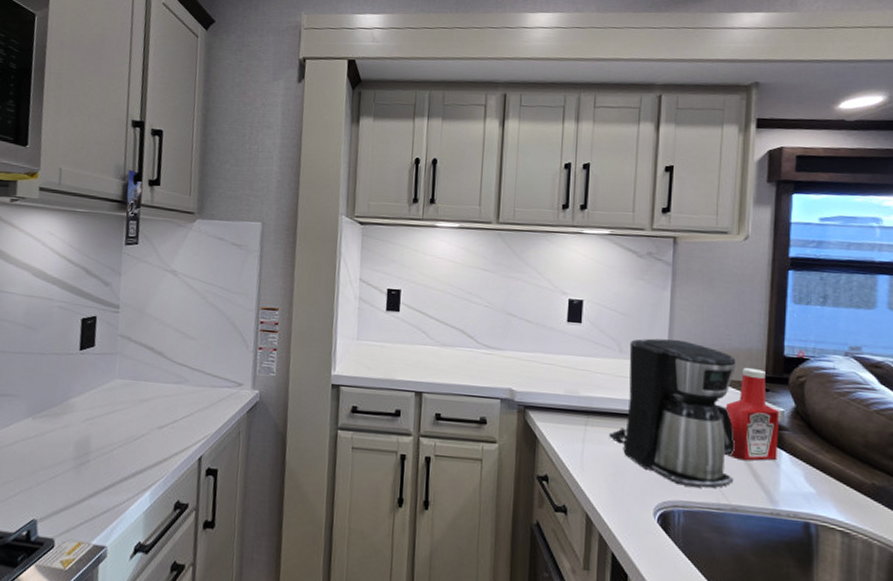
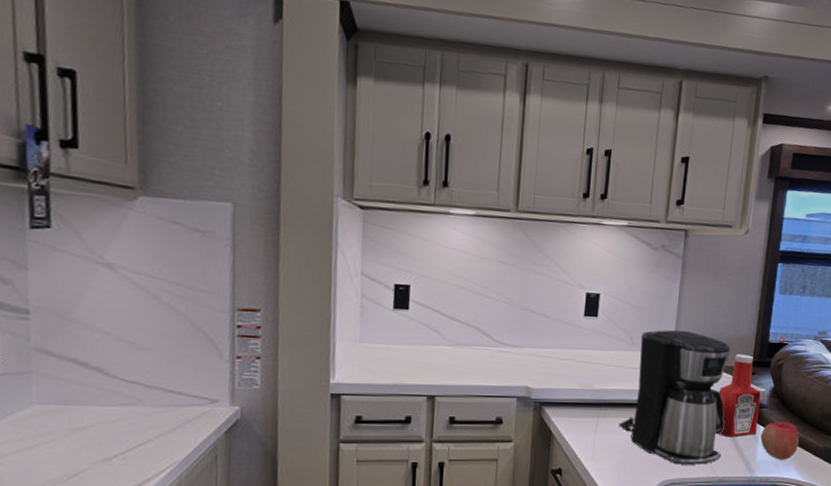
apple: none [783,446,836,494] -> present [760,421,799,460]

